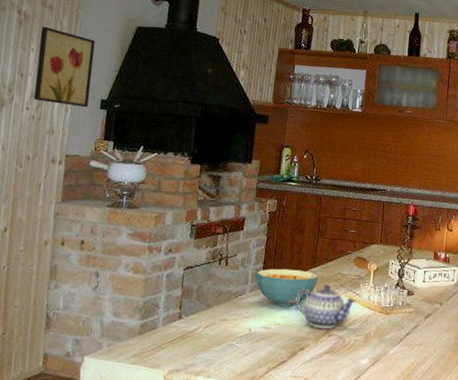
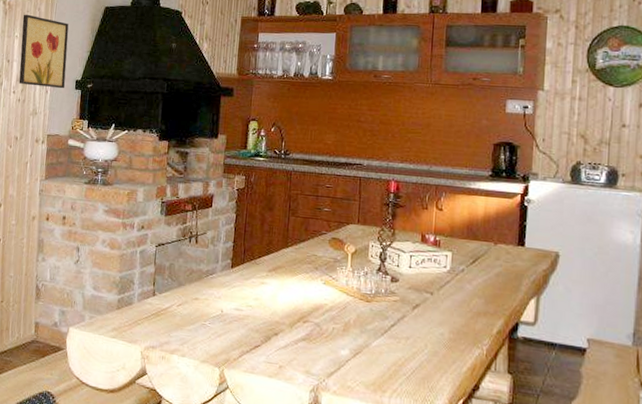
cereal bowl: present [256,268,319,306] -> none [226,248,291,288]
teapot: present [295,284,357,329] -> none [267,266,333,314]

